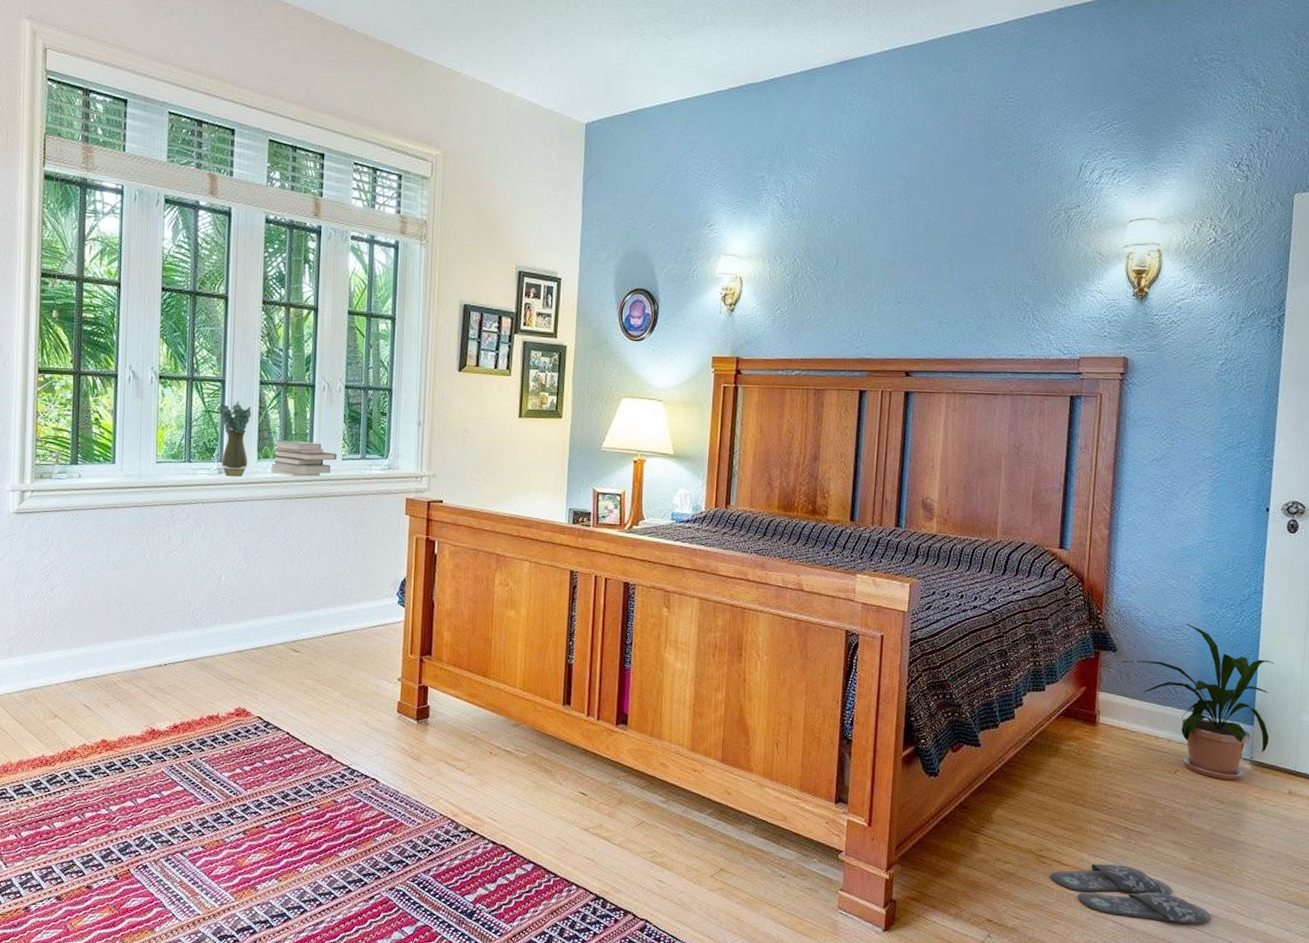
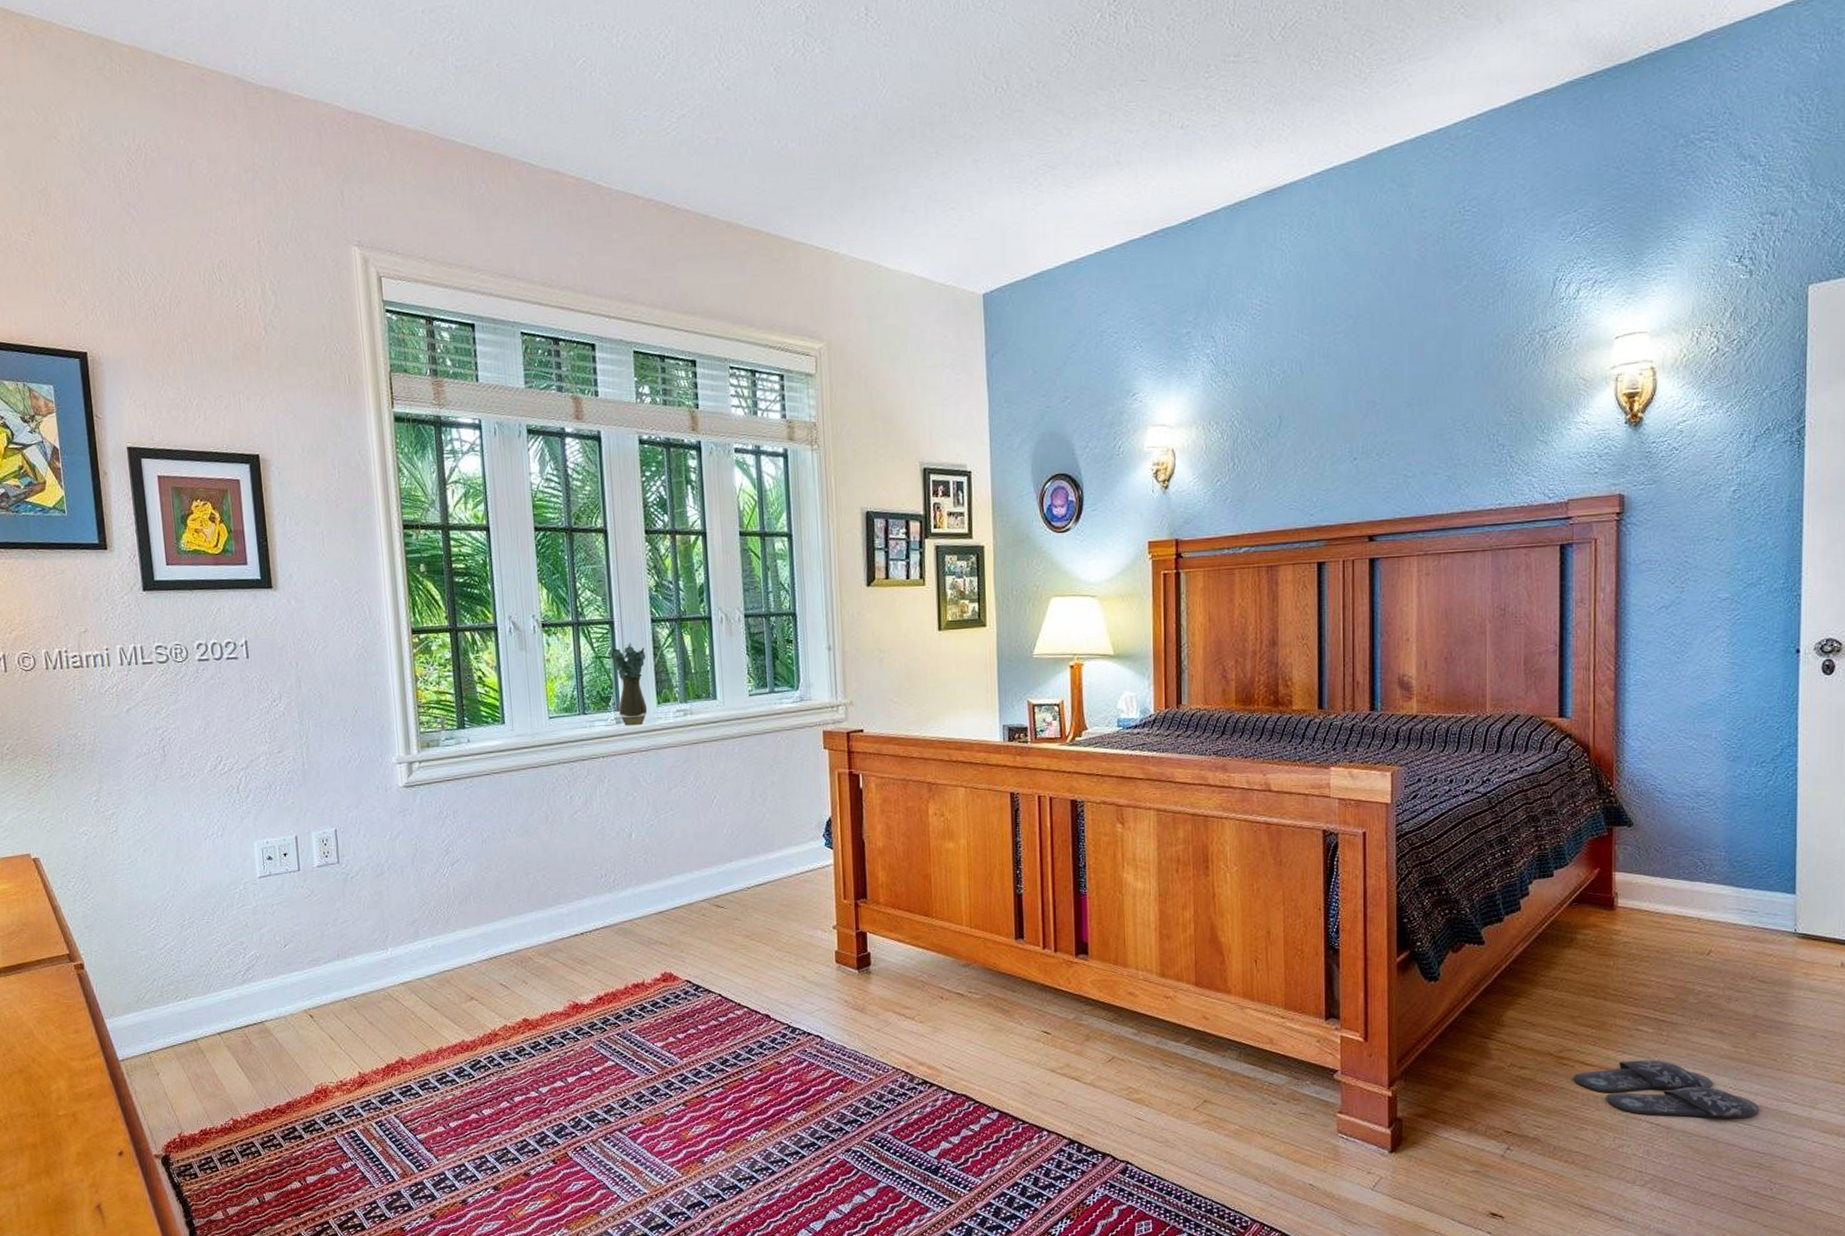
books: present [271,440,337,477] -> none [673,679,743,719]
house plant: present [1121,624,1275,781] -> none [1639,788,1816,958]

